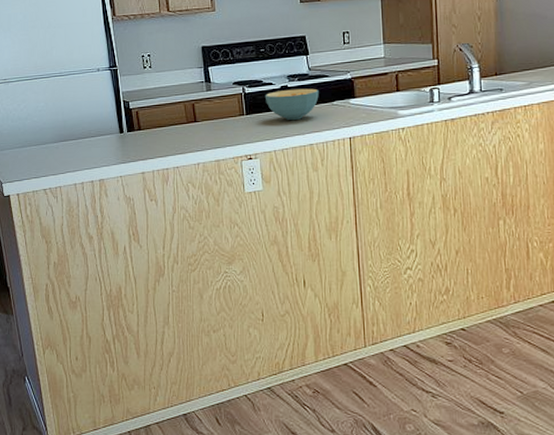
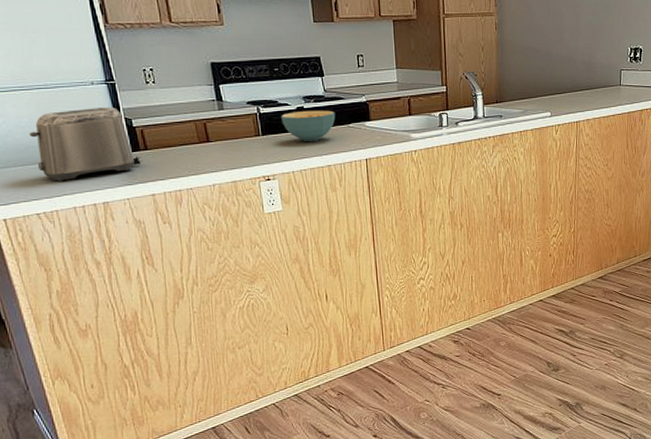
toaster: none [43,90,135,160] -> present [28,106,142,181]

